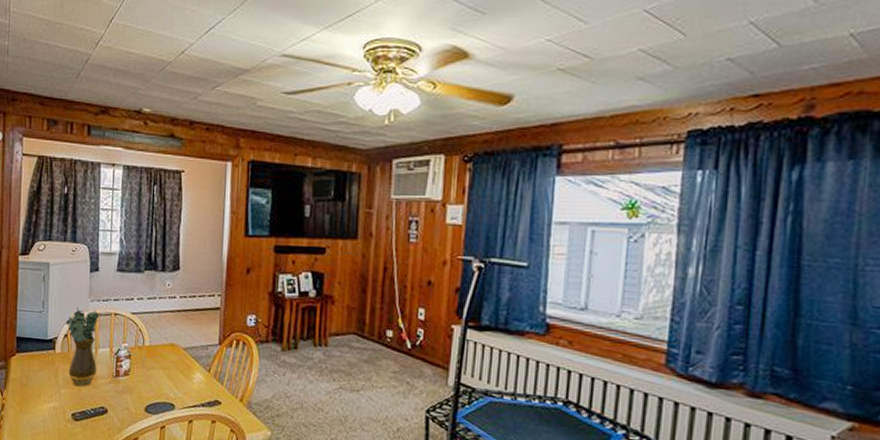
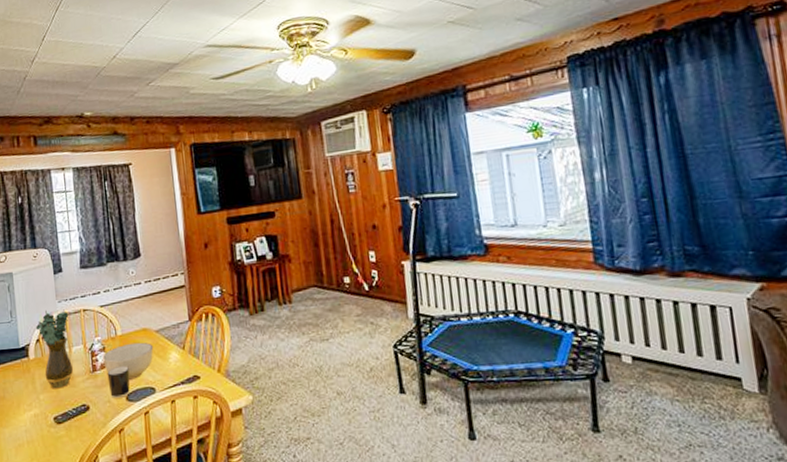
bowl: none [127,355,179,392] -> present [103,342,154,380]
mug: none [129,376,152,408] -> present [107,366,130,398]

